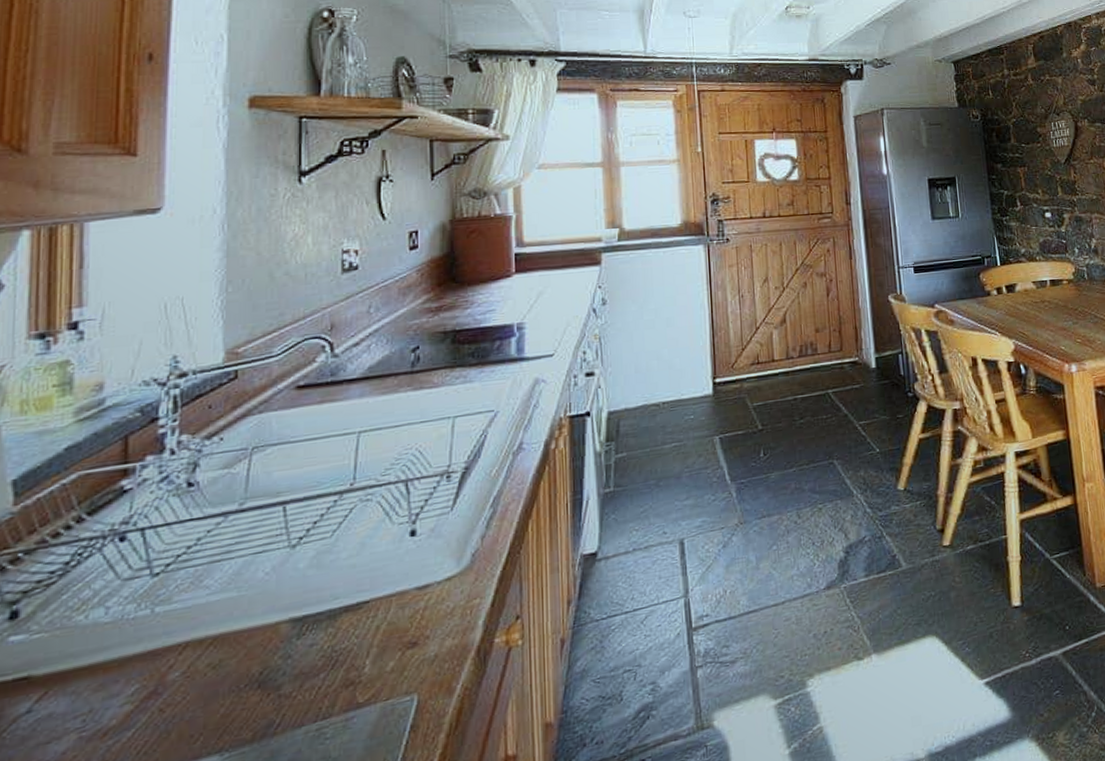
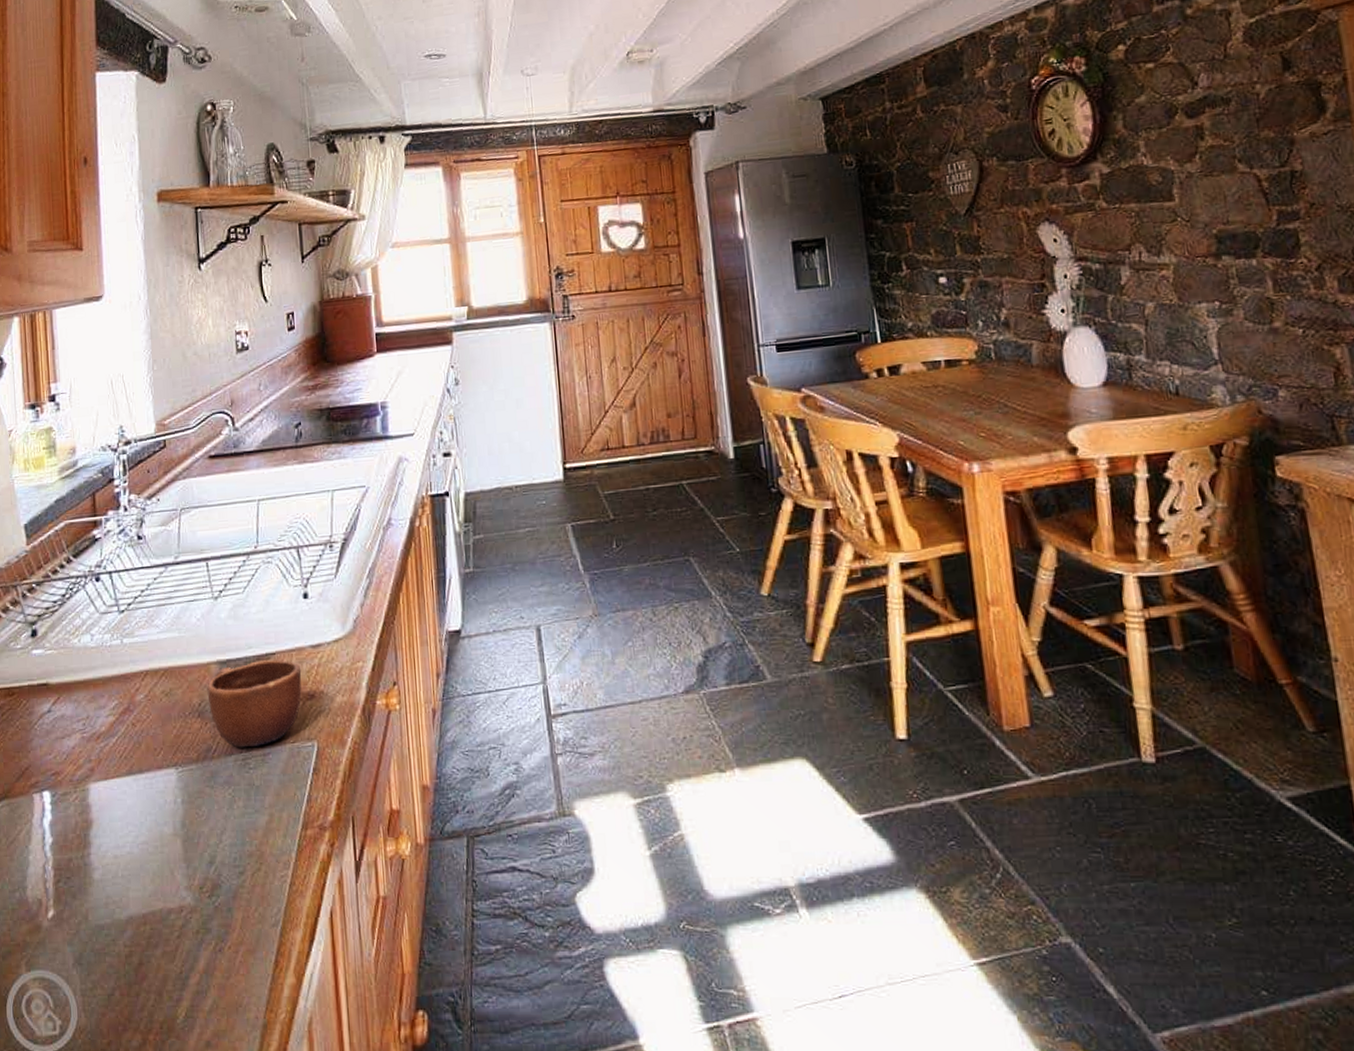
mug: none [273,608,403,717] -> present [207,660,302,748]

